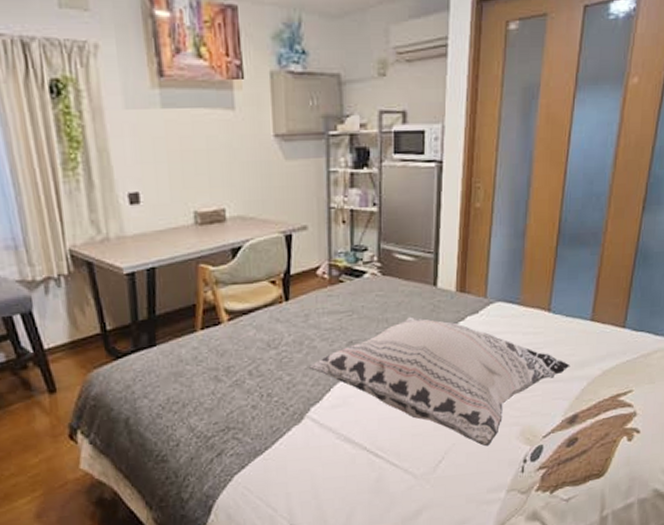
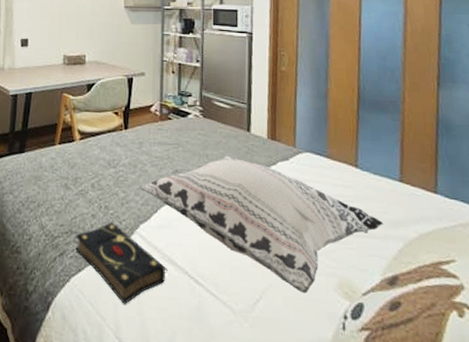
book: none [234,410,342,491] -> present [75,222,165,304]

